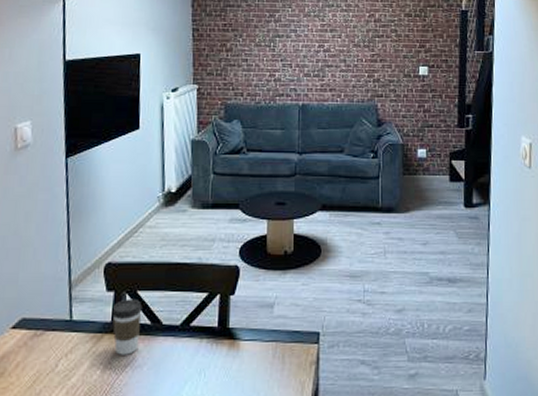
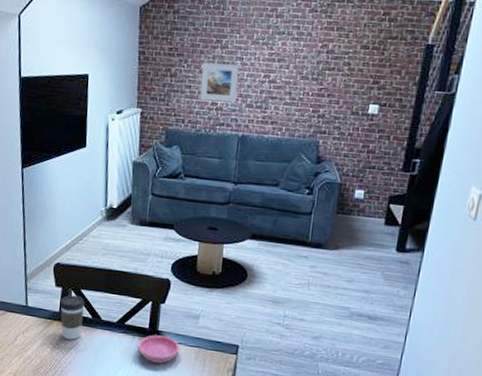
saucer: none [206,333,255,368] -> present [137,335,180,364]
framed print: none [257,36,294,73] -> present [199,63,239,103]

